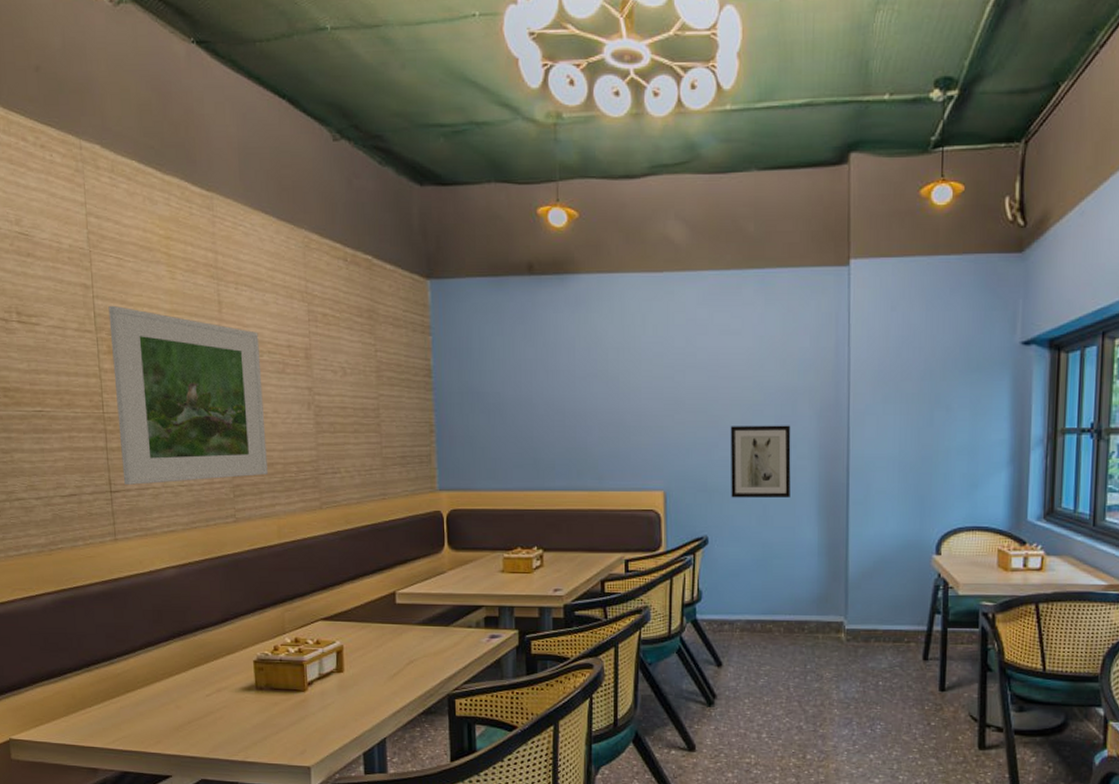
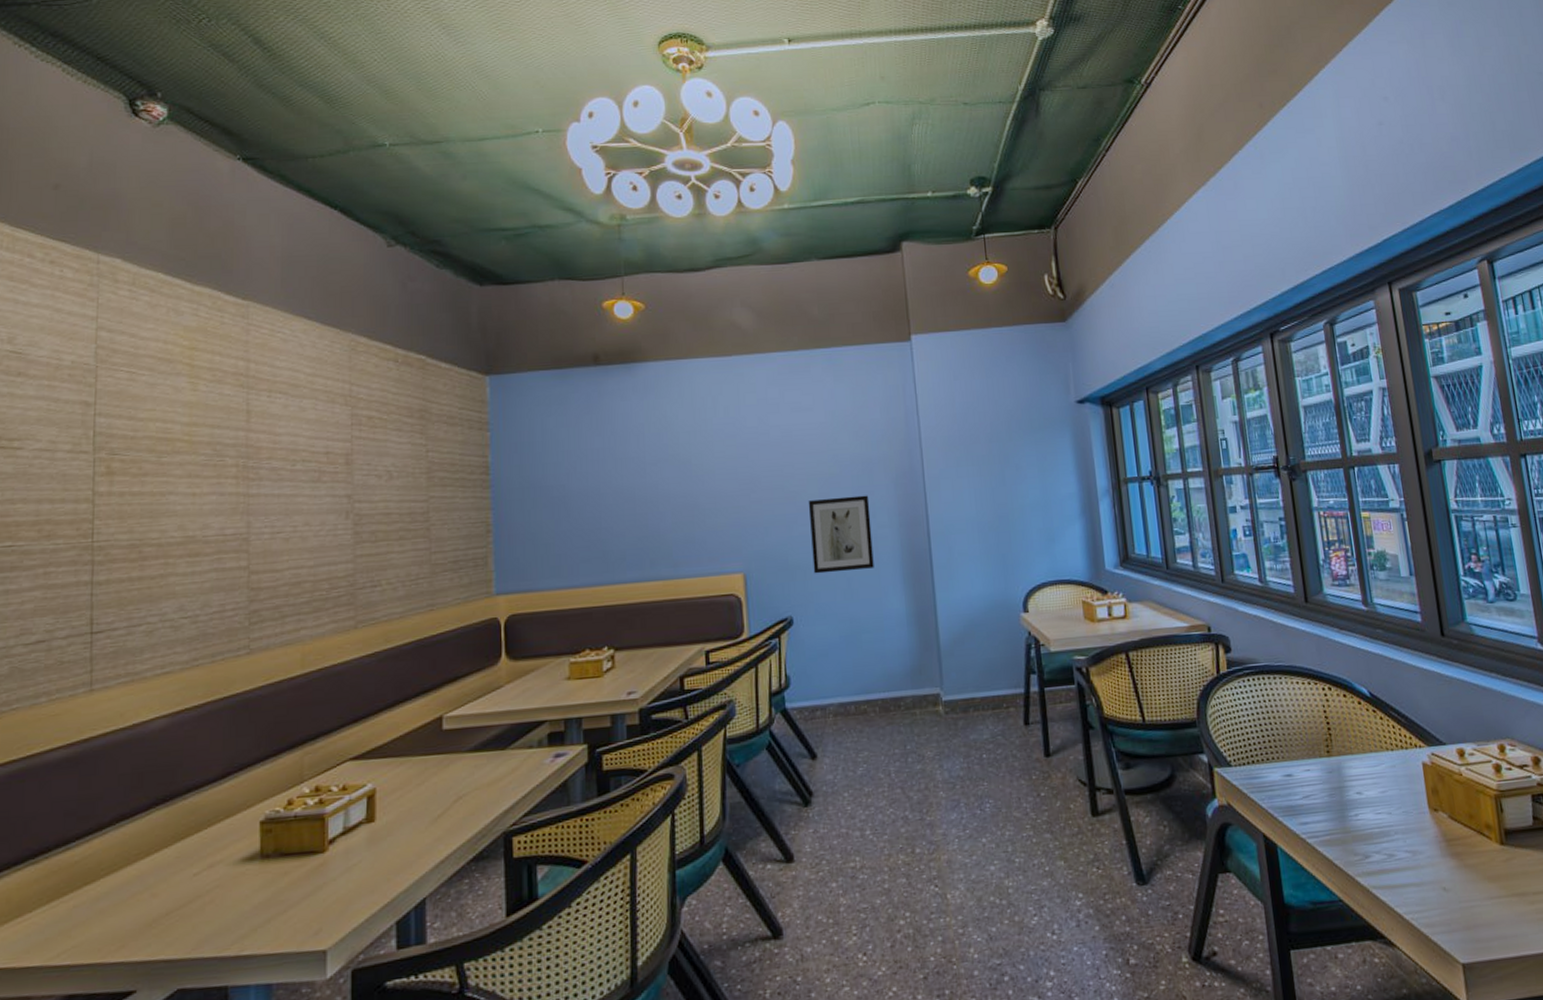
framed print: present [108,305,268,485] -> none [109,422,294,623]

